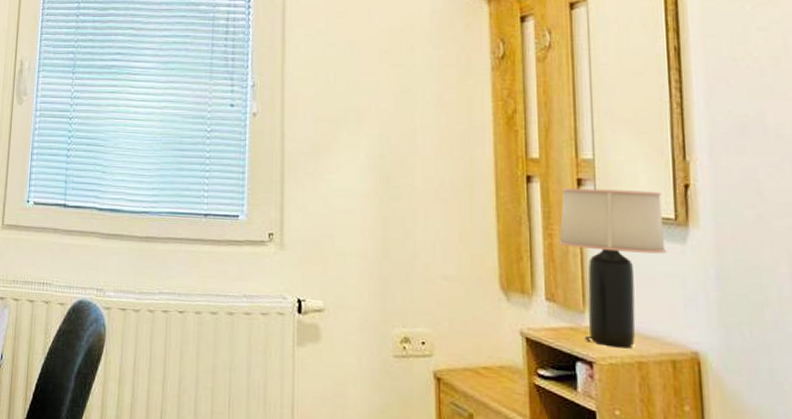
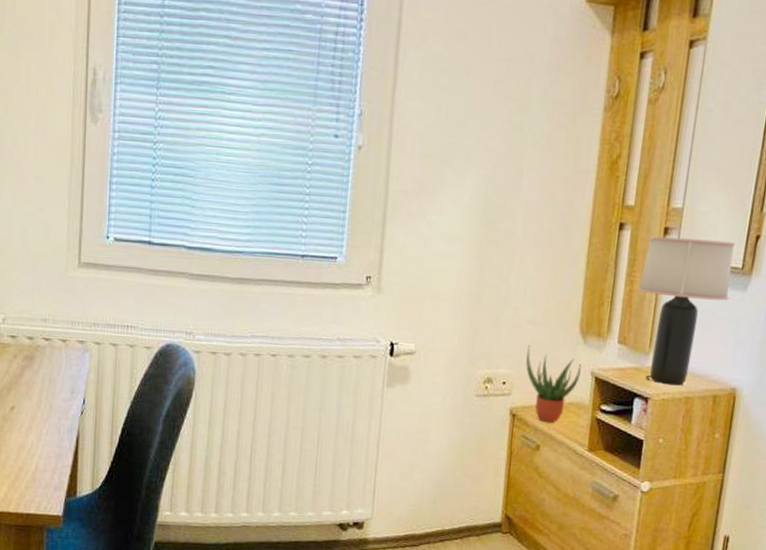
potted plant: none [445,302,508,389] -> present [526,344,582,423]

